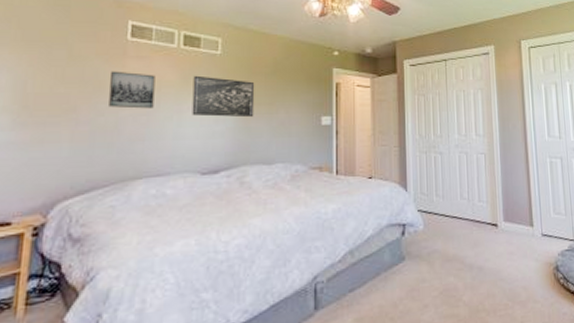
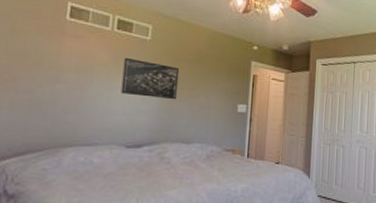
wall art: present [109,71,155,109] -> none [46,47,90,84]

